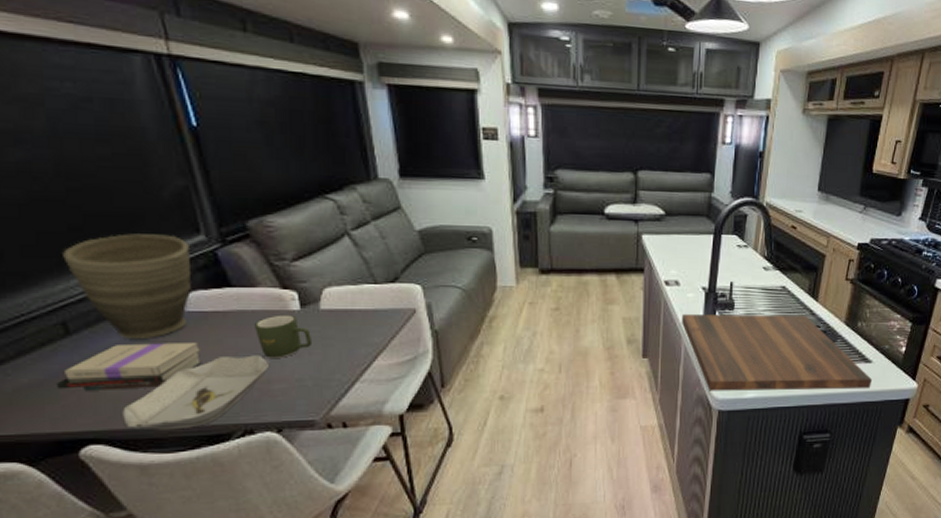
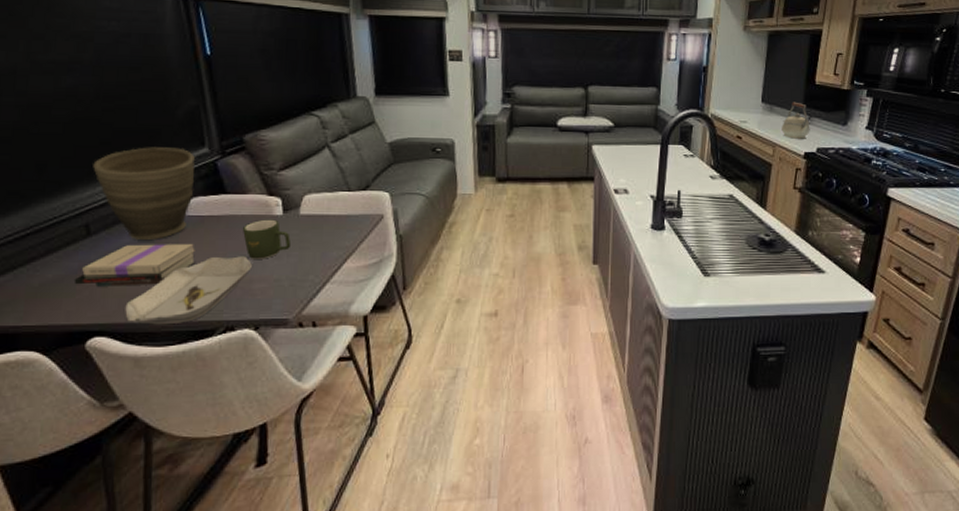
cutting board: present [681,314,873,391] -> none [630,222,827,301]
kettle: none [837,190,865,230] -> present [782,101,810,139]

